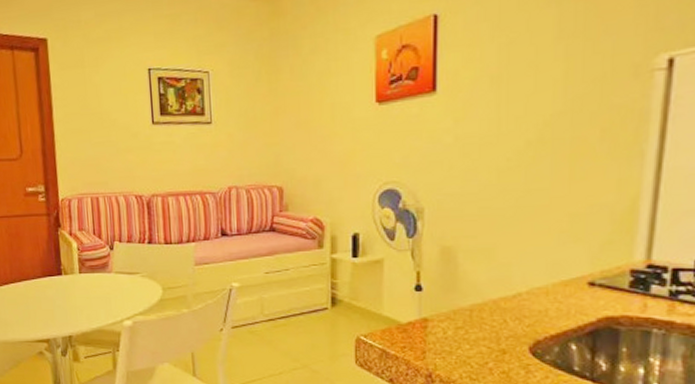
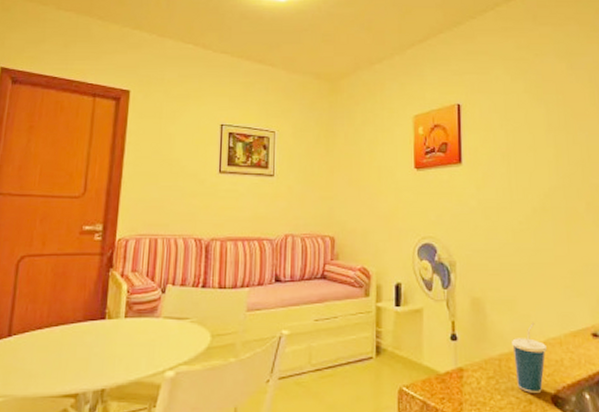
cup: none [487,271,529,343] -> present [512,322,547,393]

